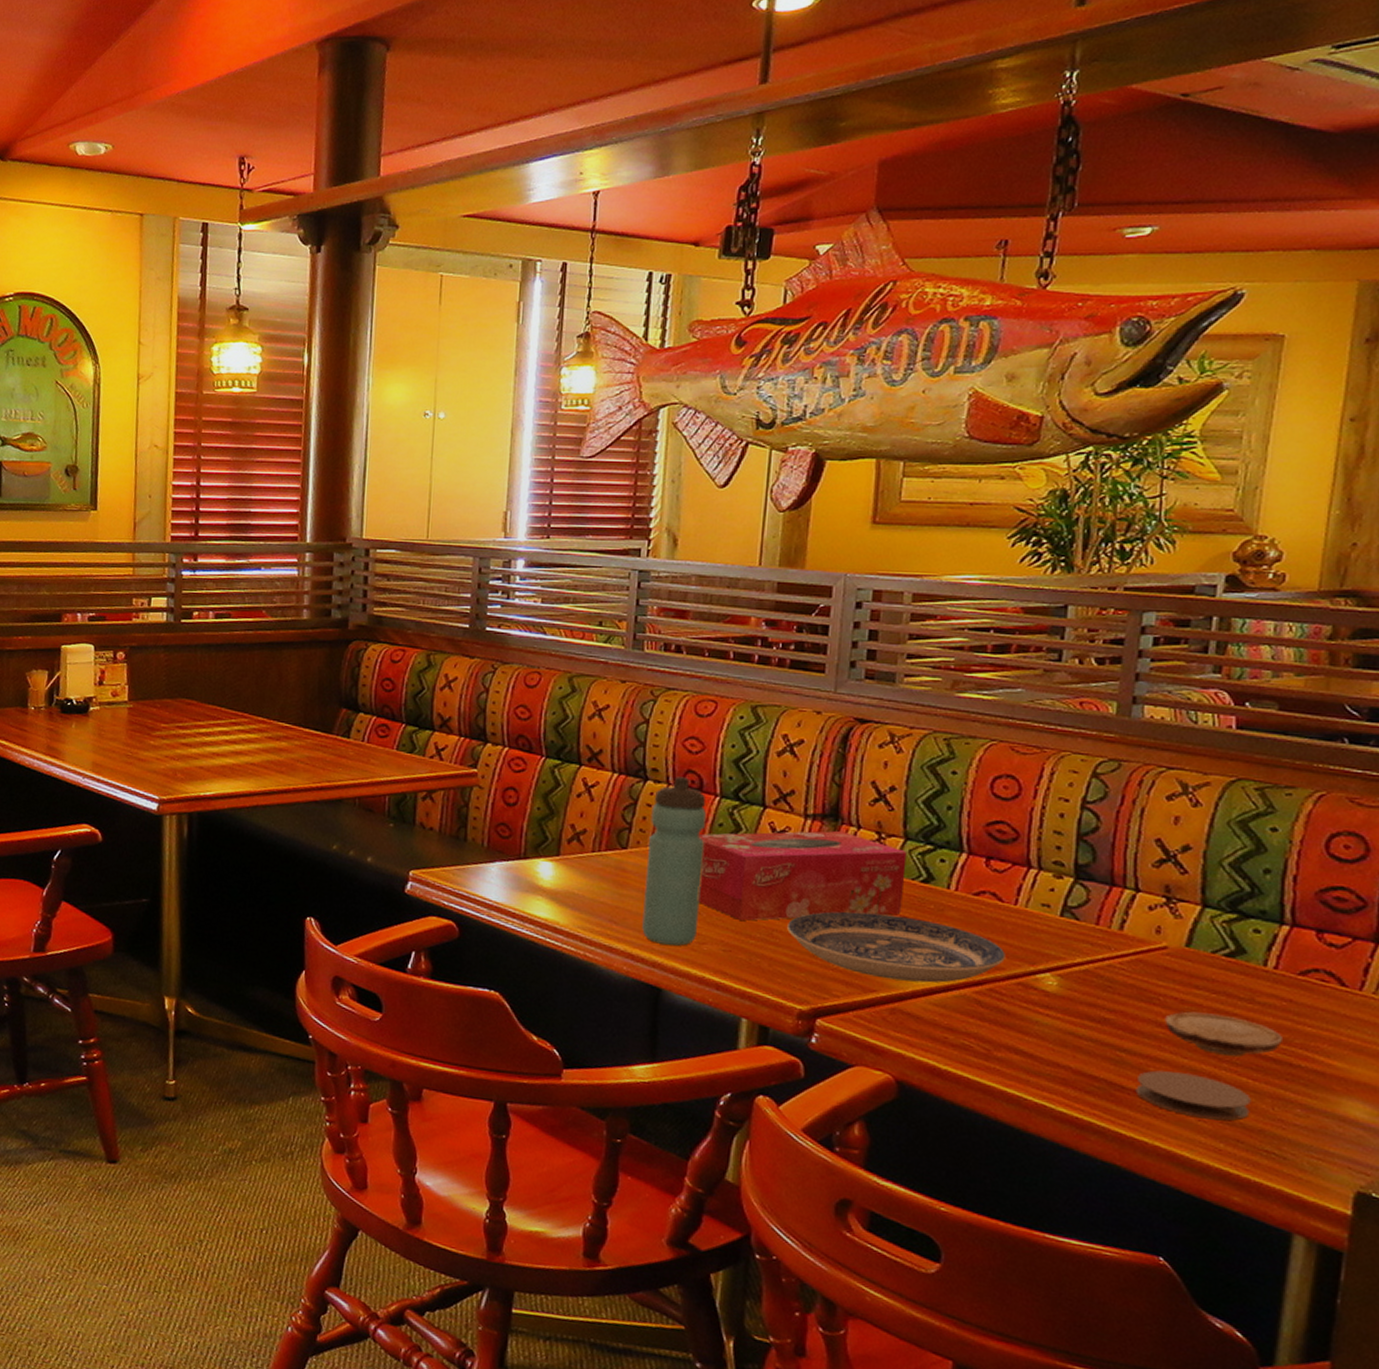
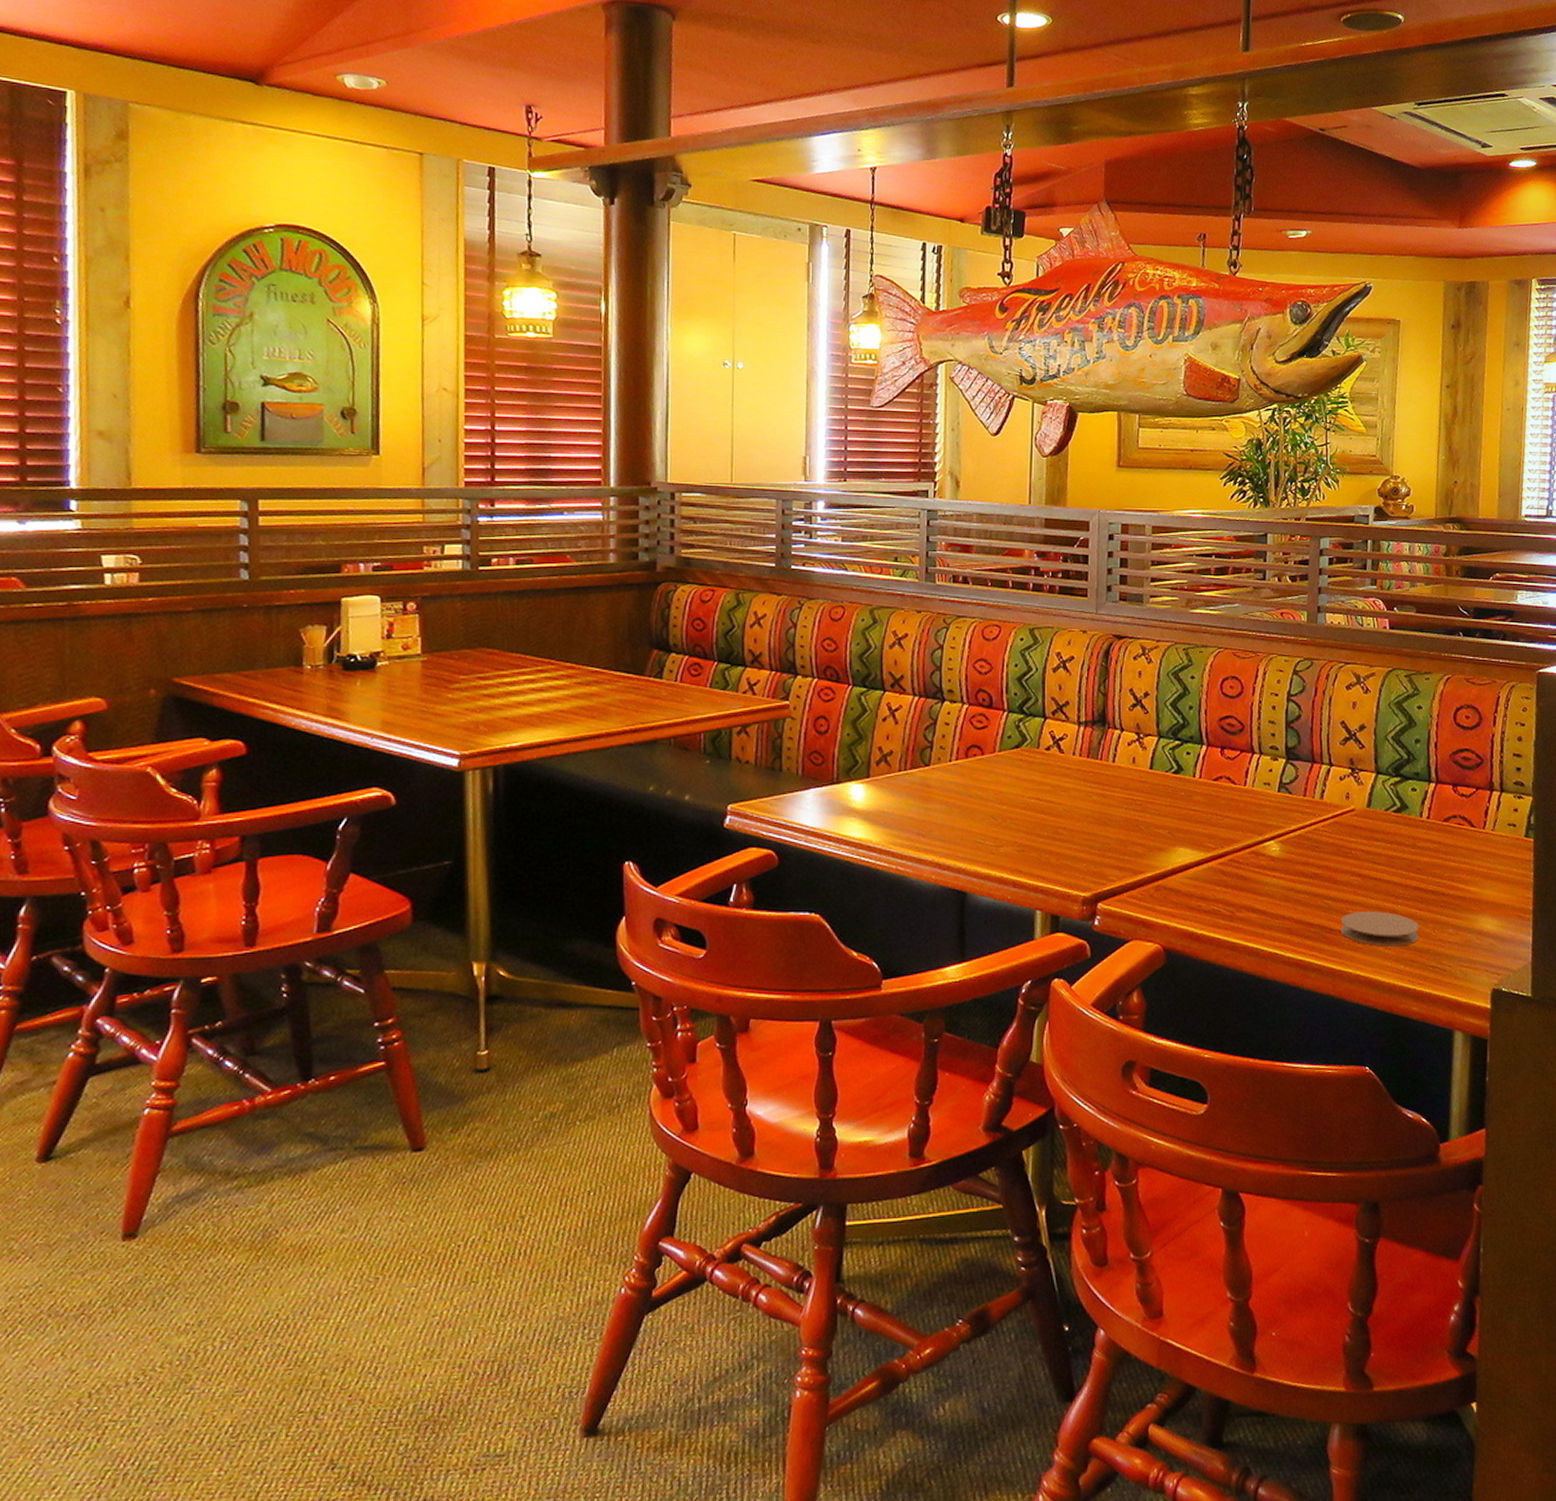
water bottle: present [642,776,707,946] -> none [947,696,997,851]
tissue box: present [698,830,907,921] -> none [991,734,1161,823]
plate: present [787,911,1005,983] -> none [1070,804,1240,861]
wood slice: present [1165,1011,1282,1057] -> none [1357,860,1436,893]

